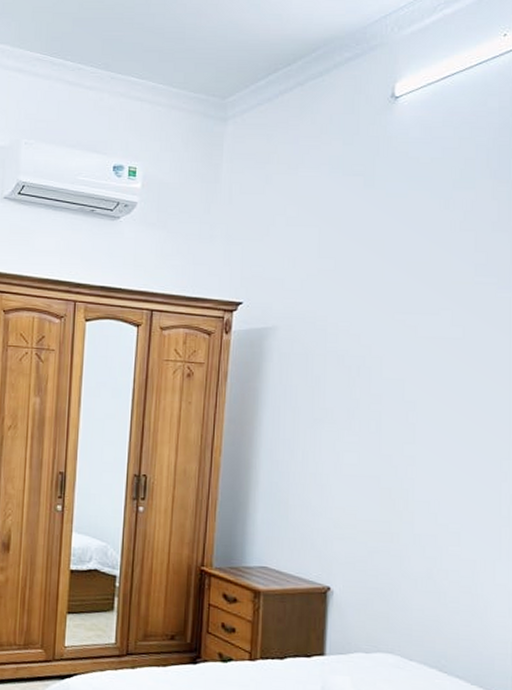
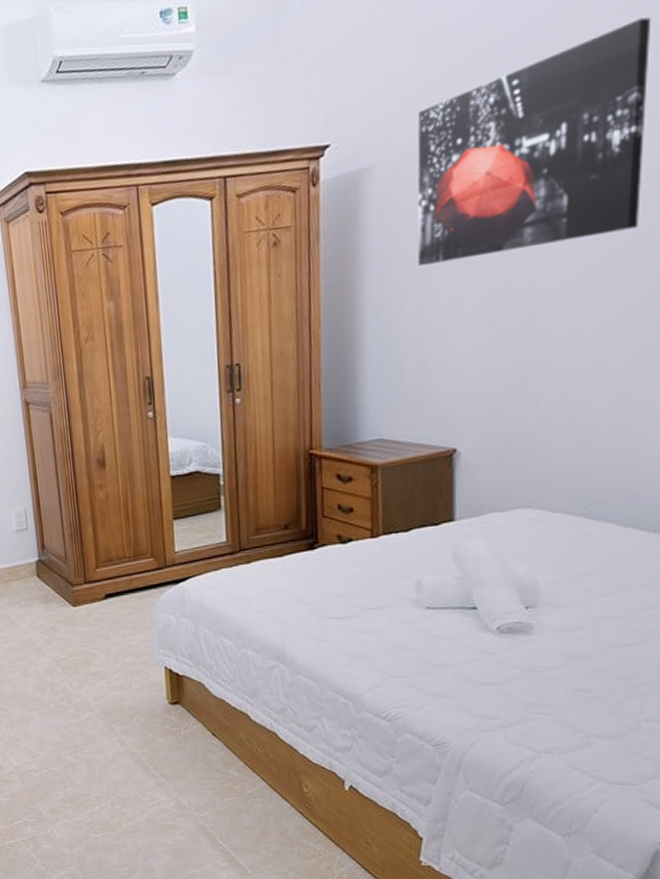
wall art: none [308,258,497,422] -> present [417,17,652,266]

